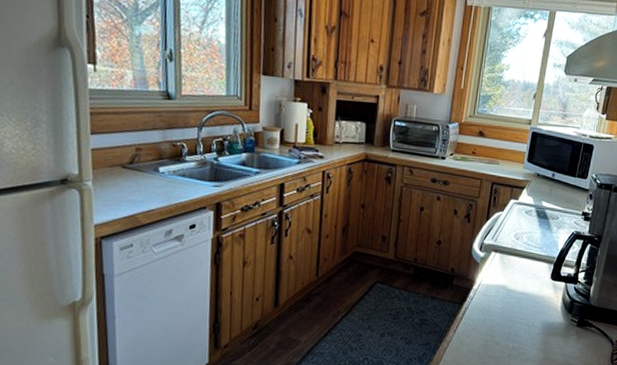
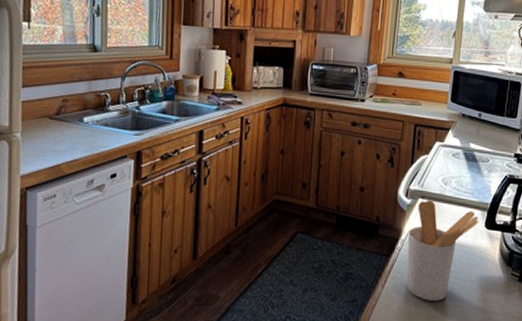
utensil holder: none [476,253,546,344] -> present [406,200,479,301]

